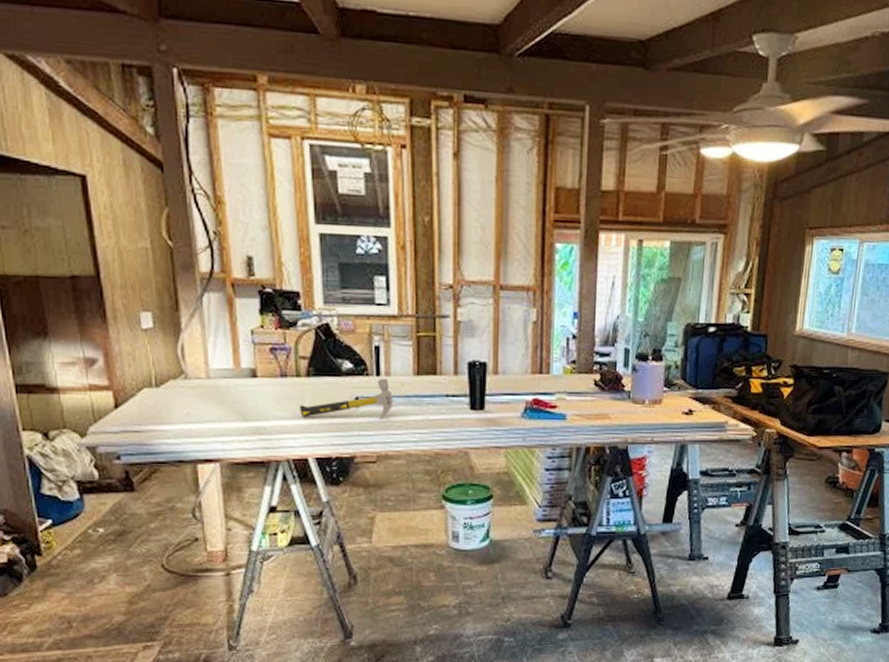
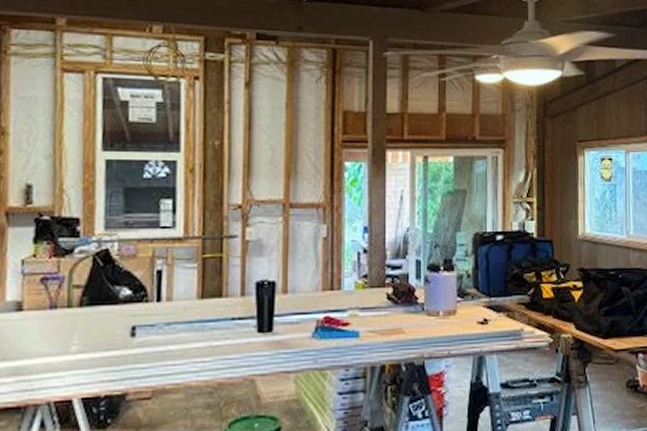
claw hammer: present [300,378,393,419] -> none [68,303,174,353]

